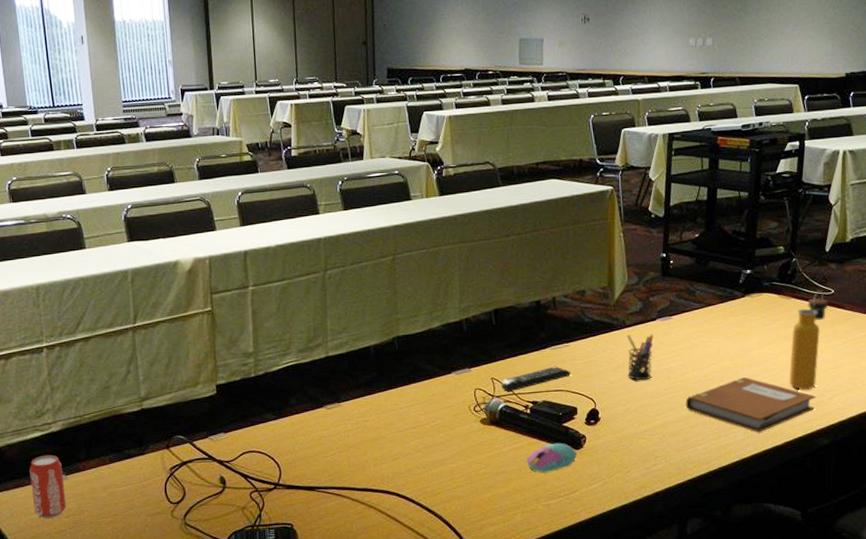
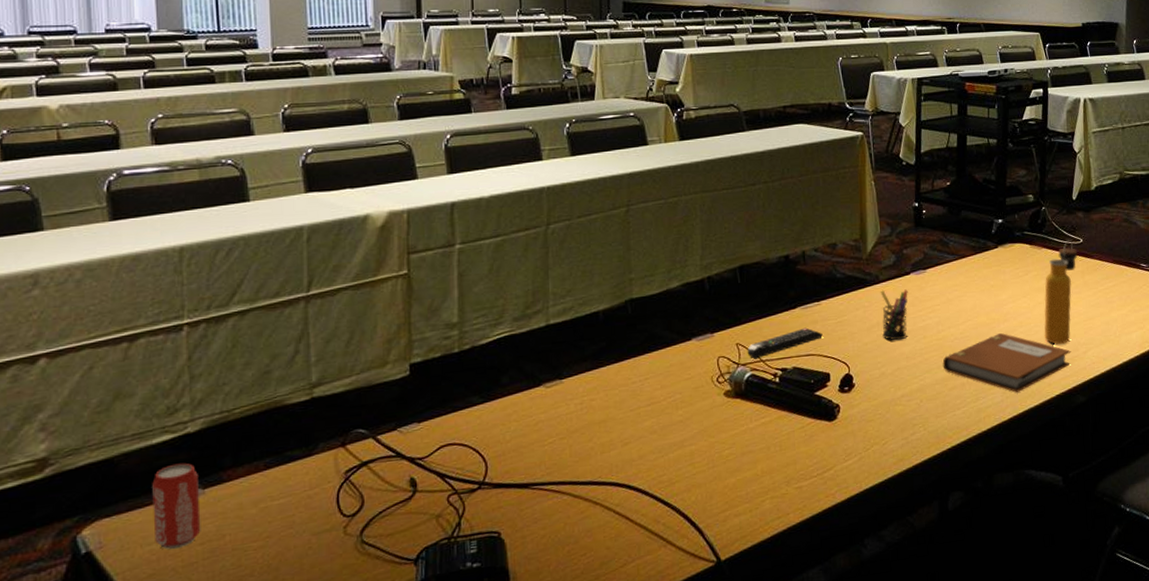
computer mouse: present [526,443,578,472] -> none [775,414,831,450]

